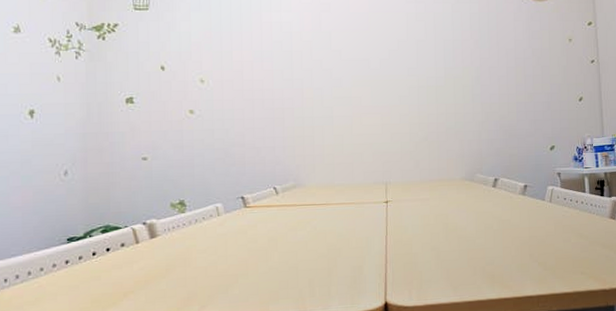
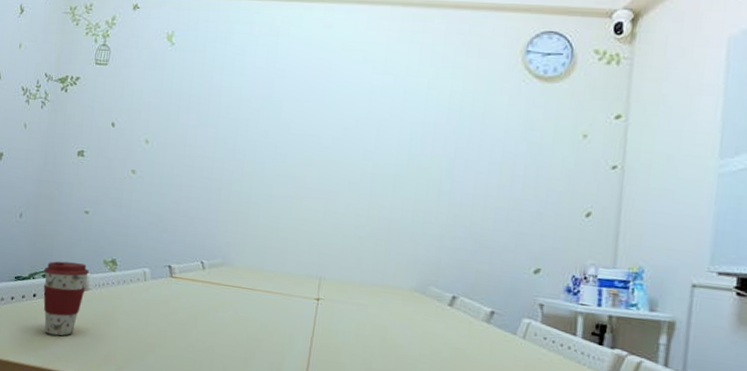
coffee cup: none [101,211,156,291] -> present [43,261,90,336]

